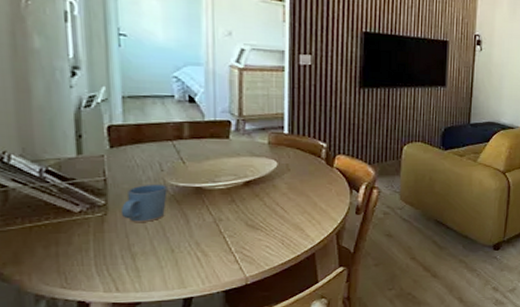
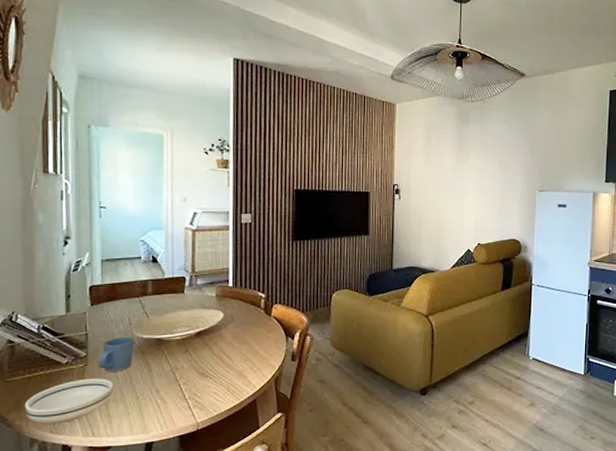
bowl: none [25,229,143,278] -> present [24,378,114,424]

